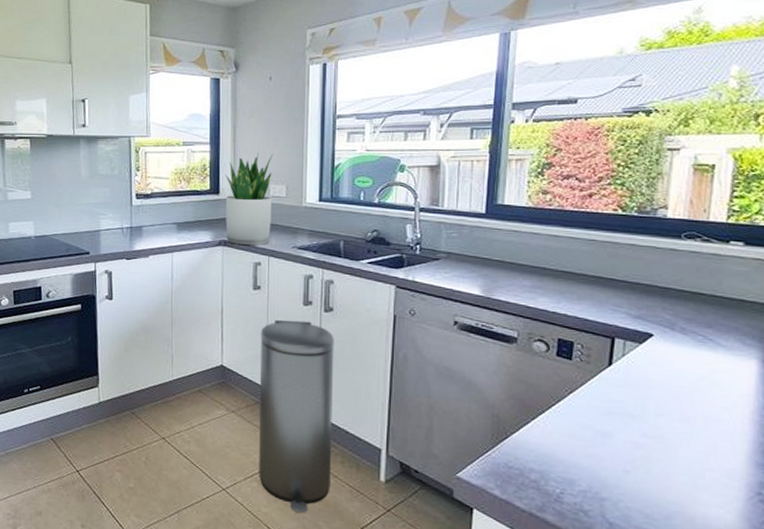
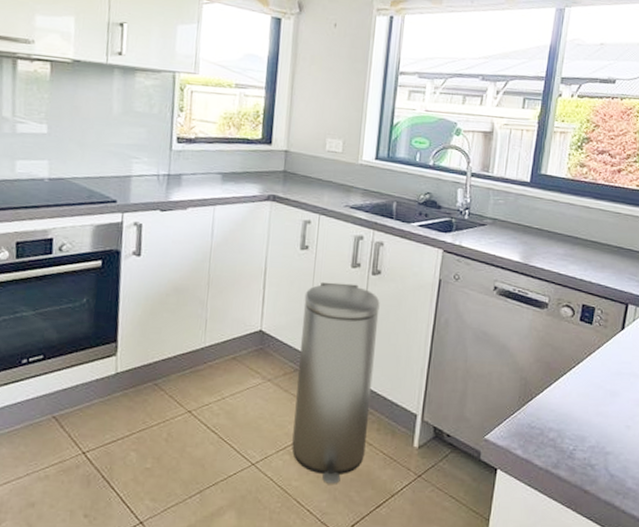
planter: present [226,153,273,246] -> none [276,103,332,203]

